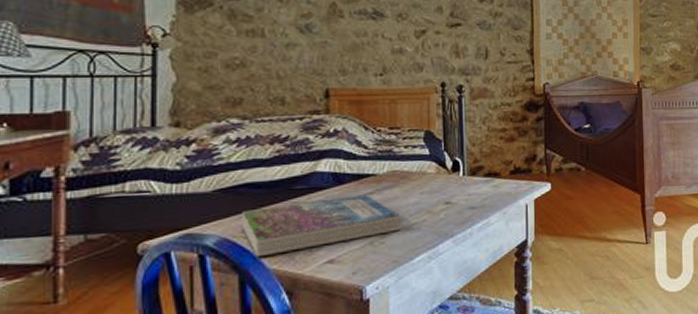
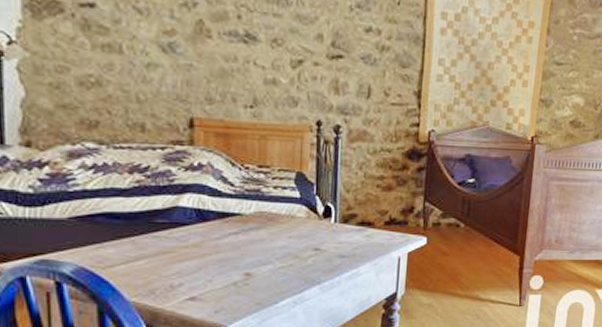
book: present [241,194,400,258] -> none [99,234,266,289]

